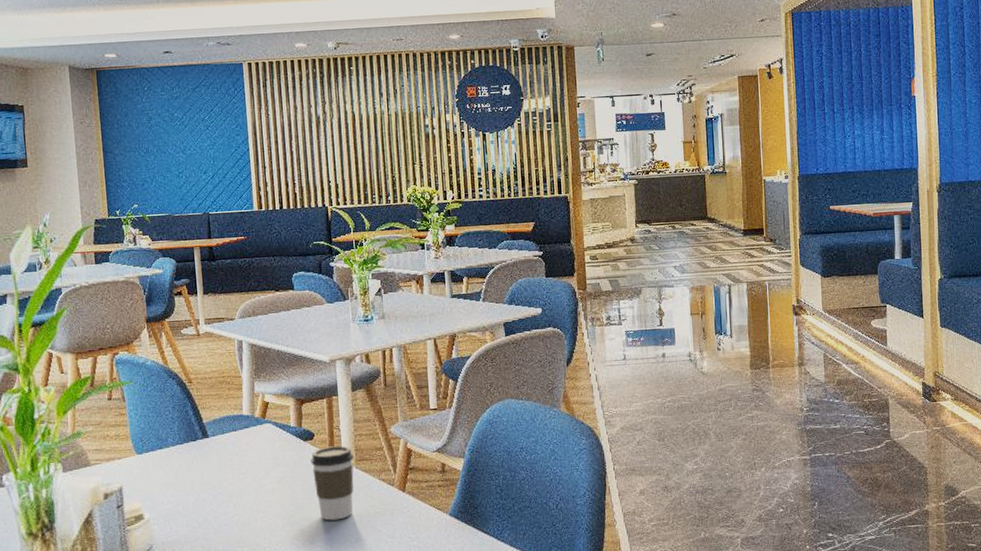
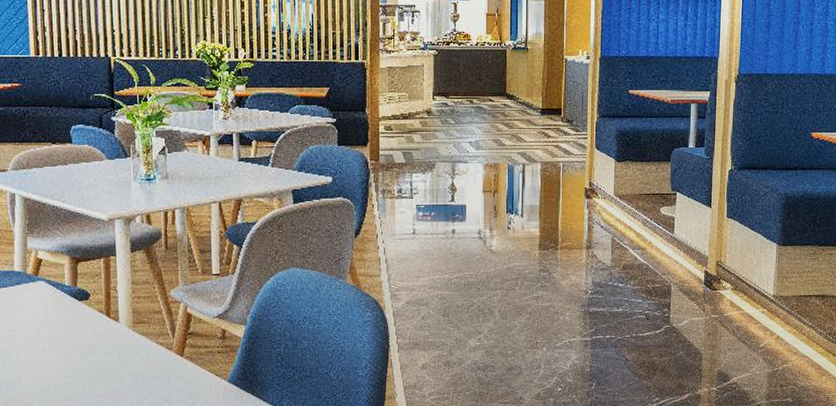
coffee cup: present [310,445,354,521] -> none [85,307,131,383]

